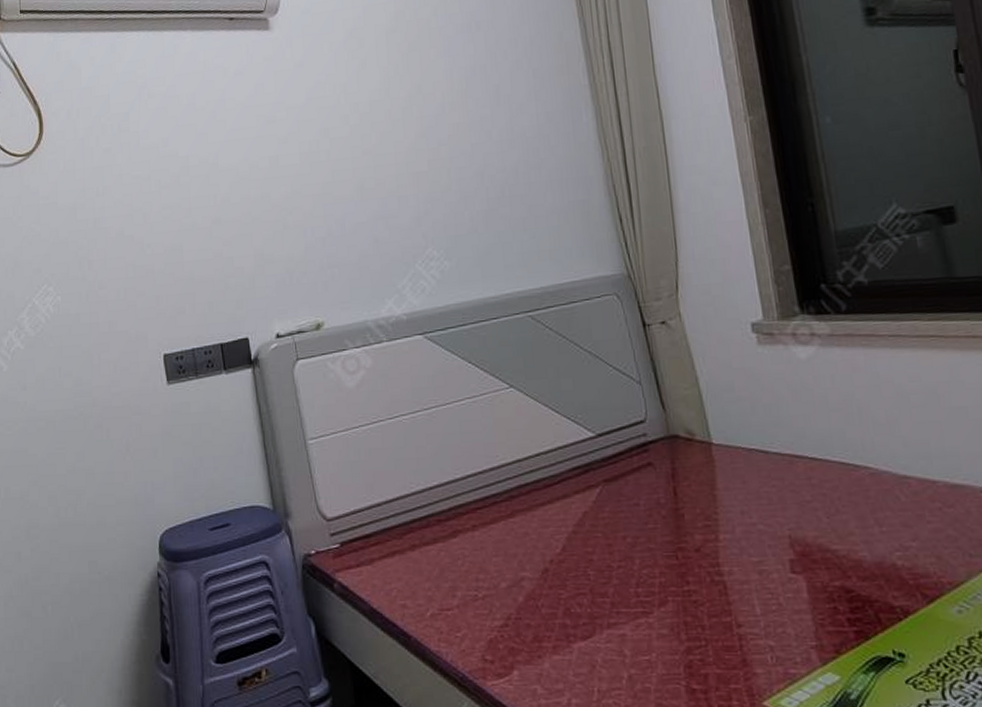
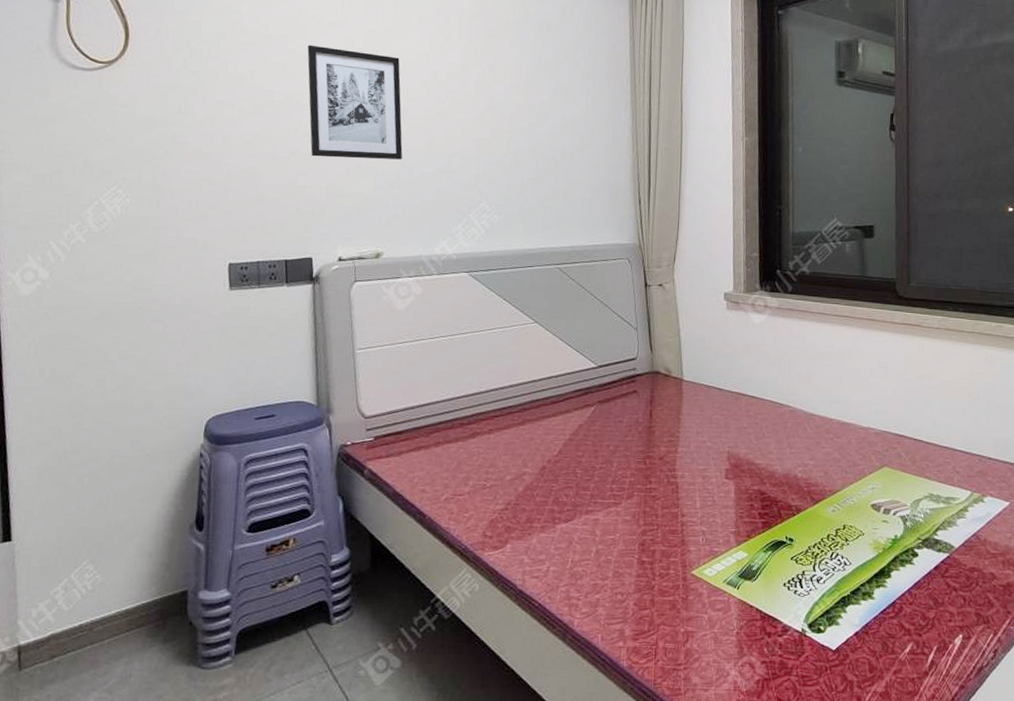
wall art: none [217,94,331,223] -> present [307,45,403,160]

